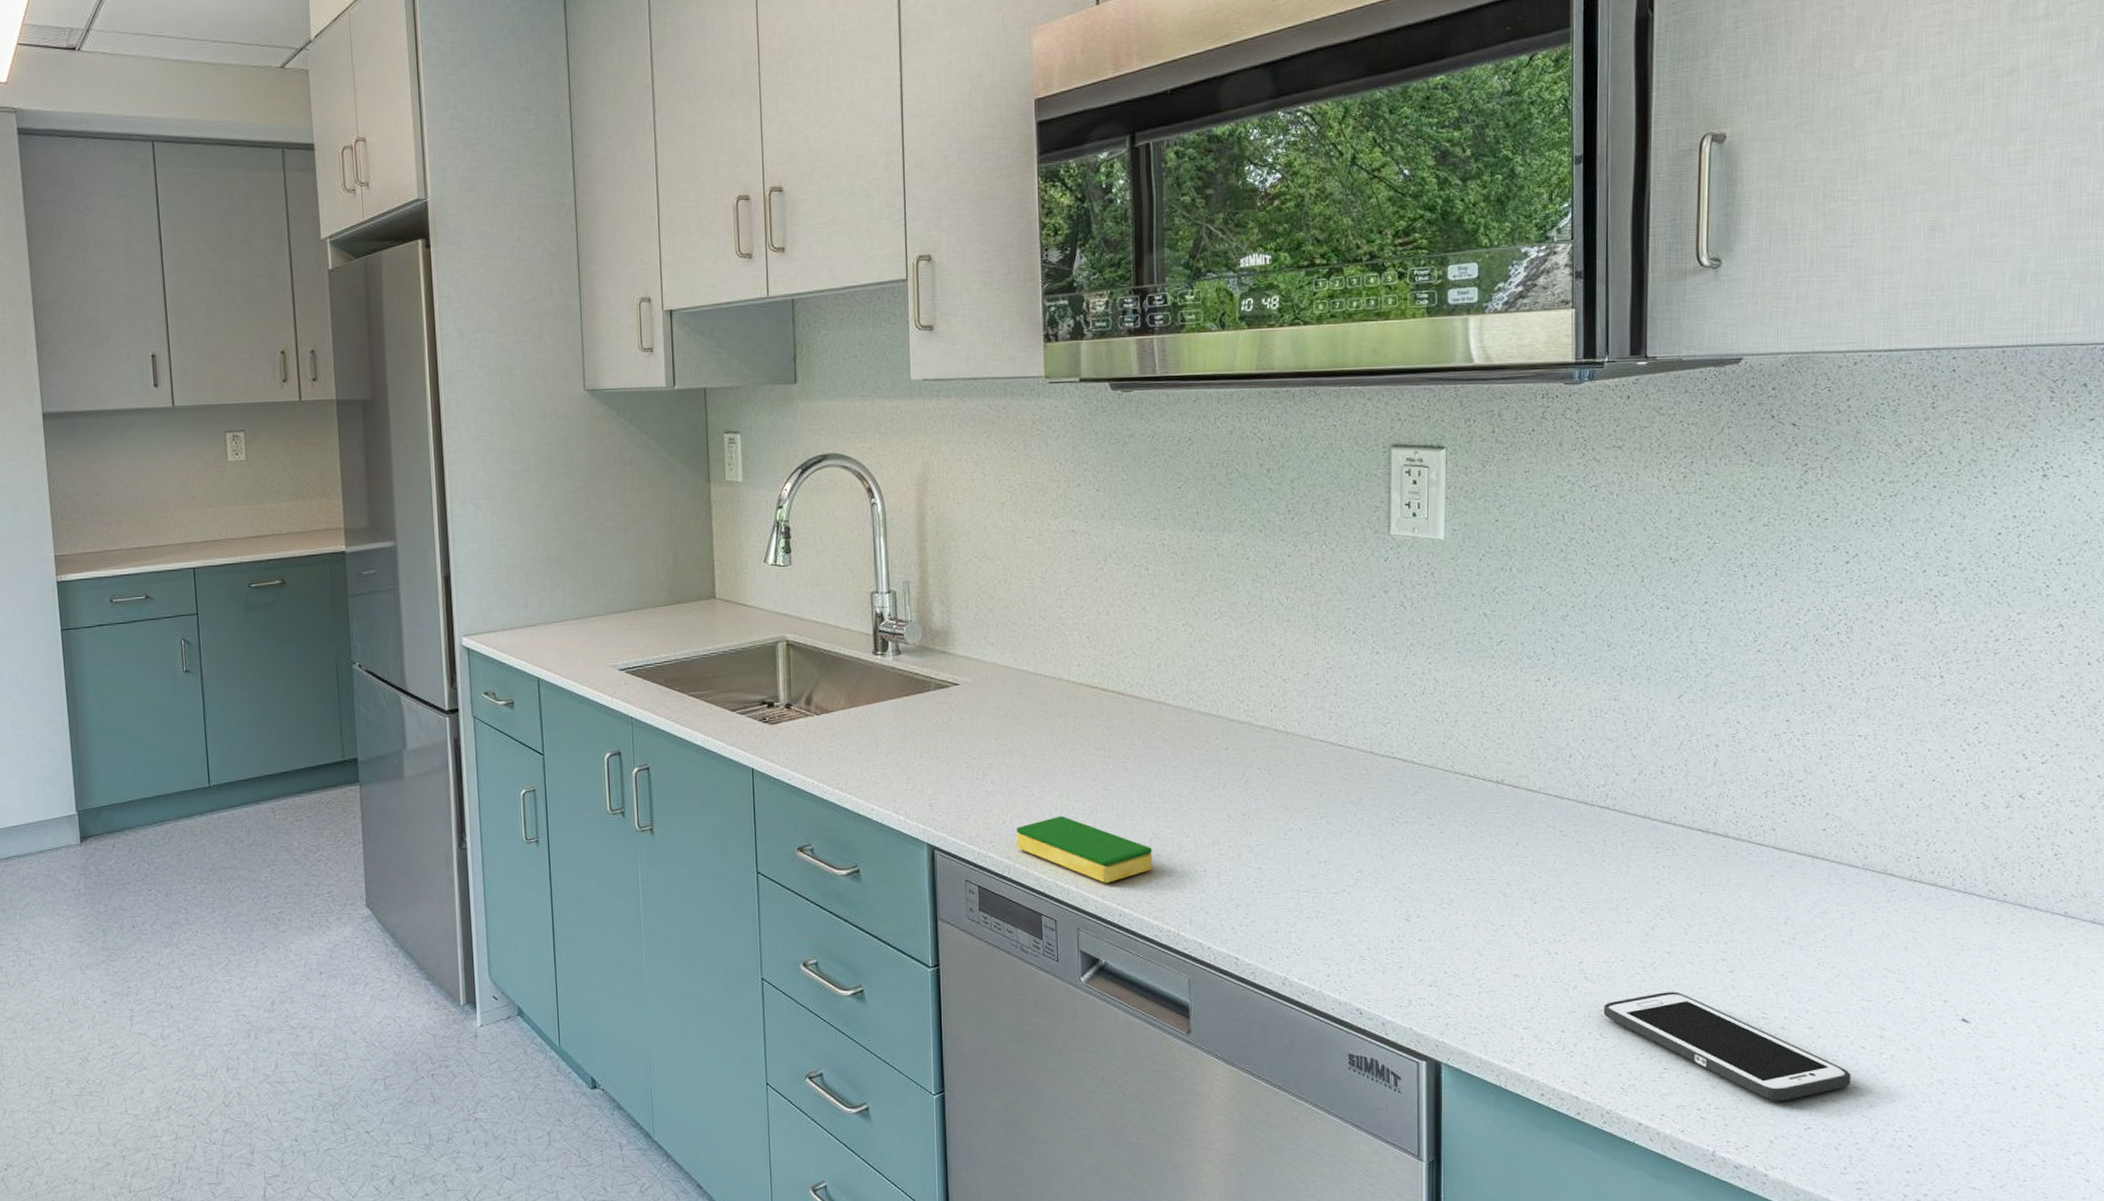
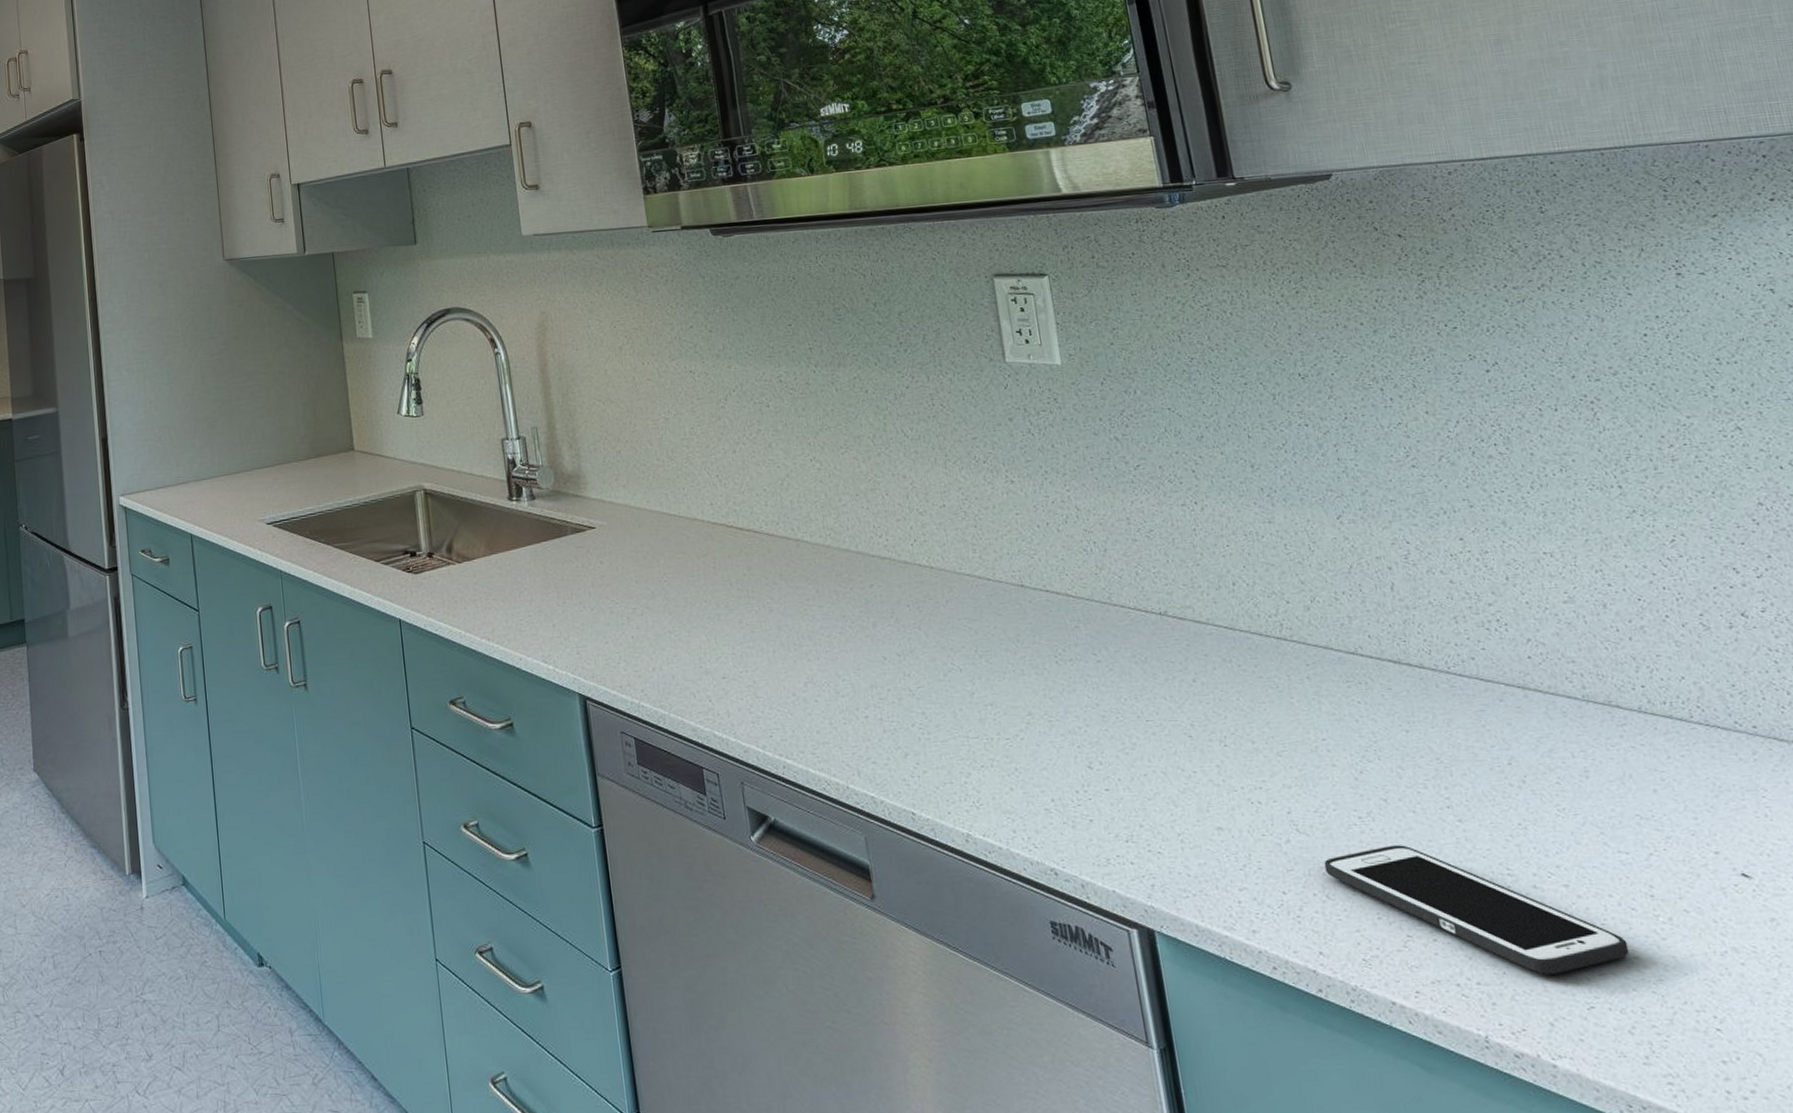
dish sponge: present [1017,815,1152,883] -> none [667,661,811,732]

